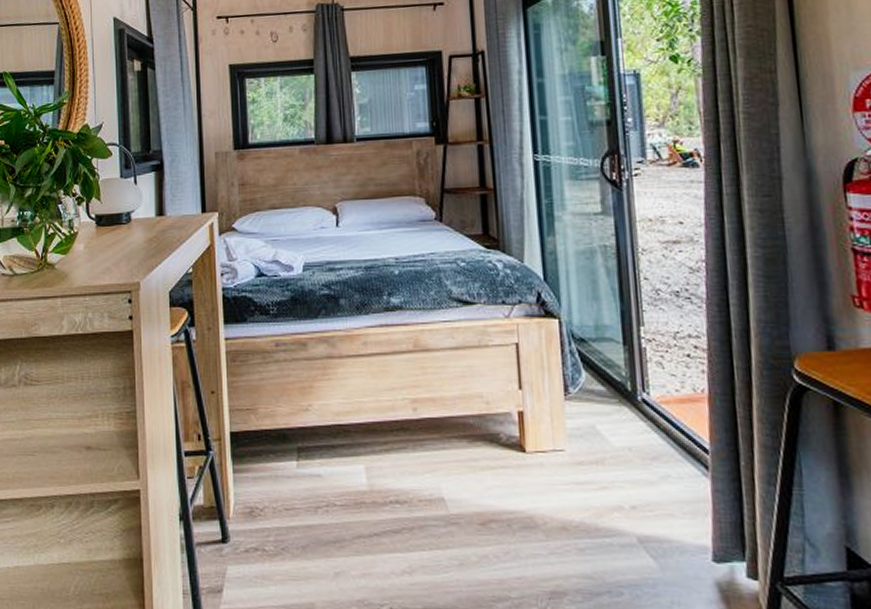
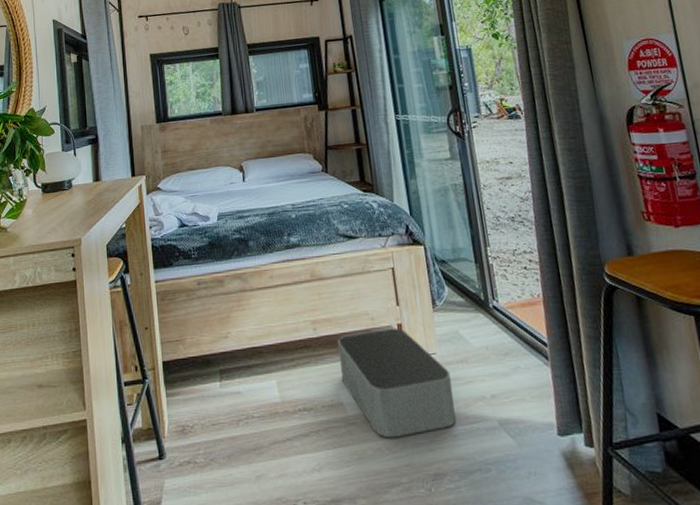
storage bin: none [443,415,584,545] -> present [338,328,456,438]

